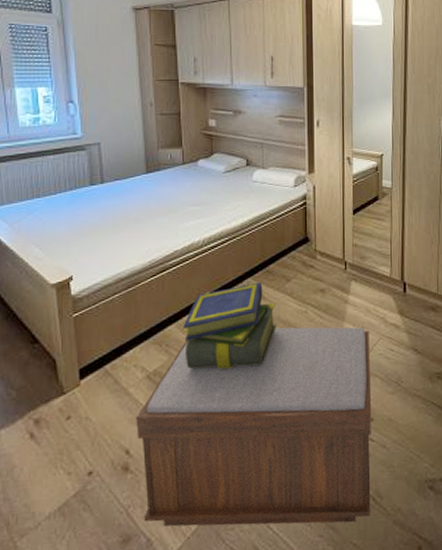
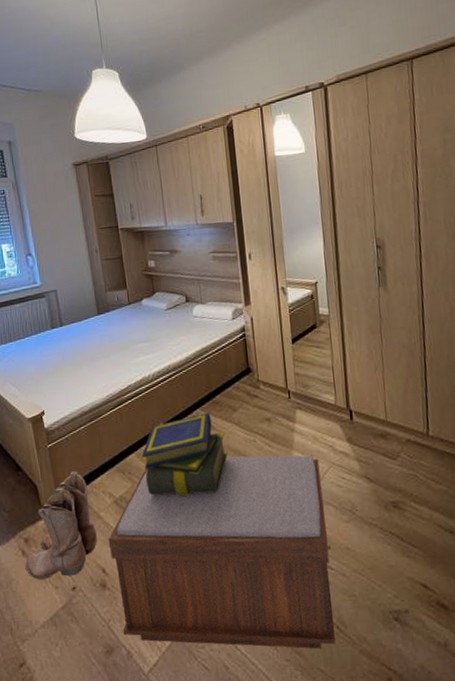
boots: none [32,343,123,466] -> present [25,471,97,580]

